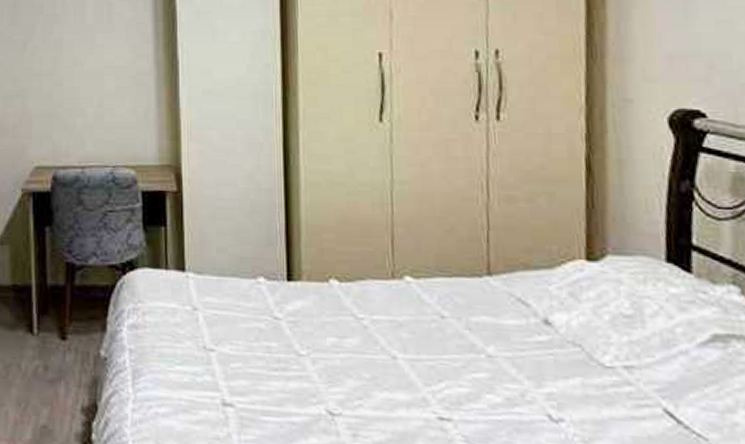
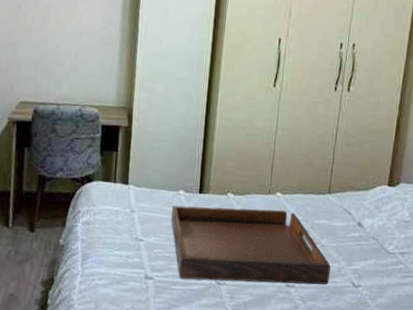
serving tray: none [249,299,508,418] -> present [170,205,330,285]

